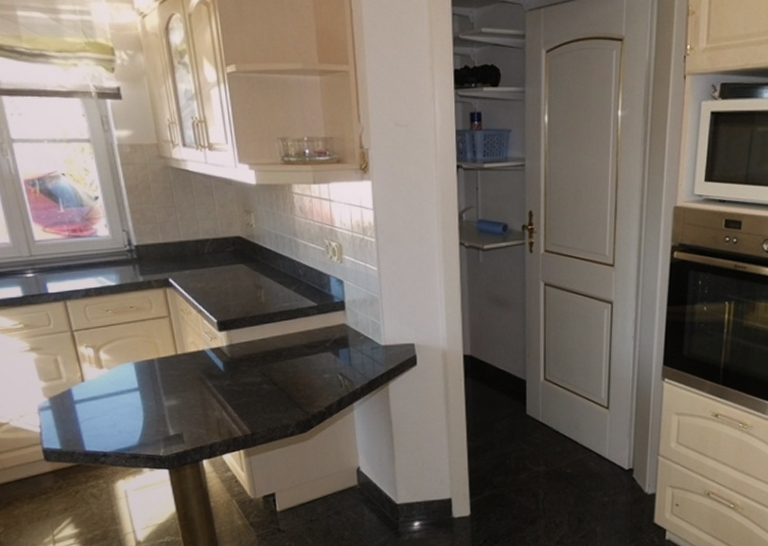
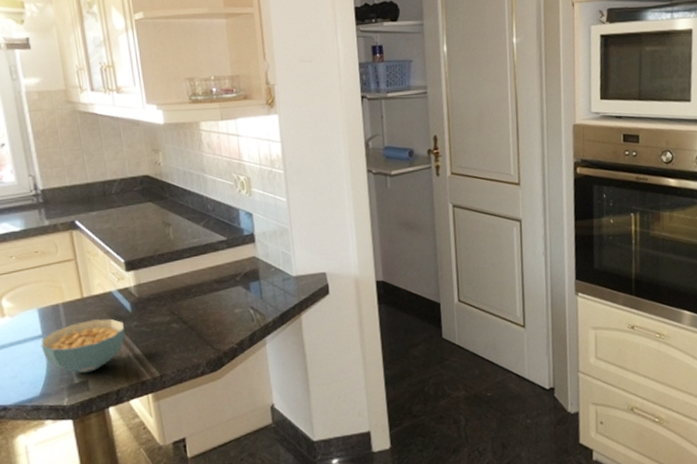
cereal bowl: none [137,376,218,427] -> present [41,318,125,374]

